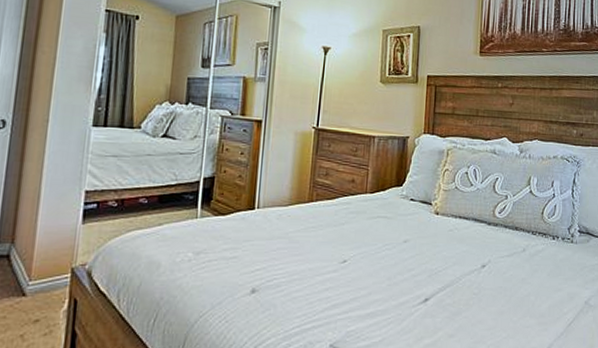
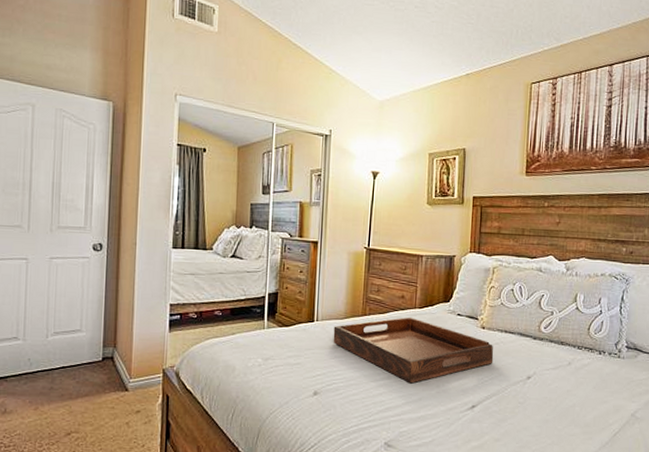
serving tray: none [275,202,448,276] -> present [333,317,494,384]

